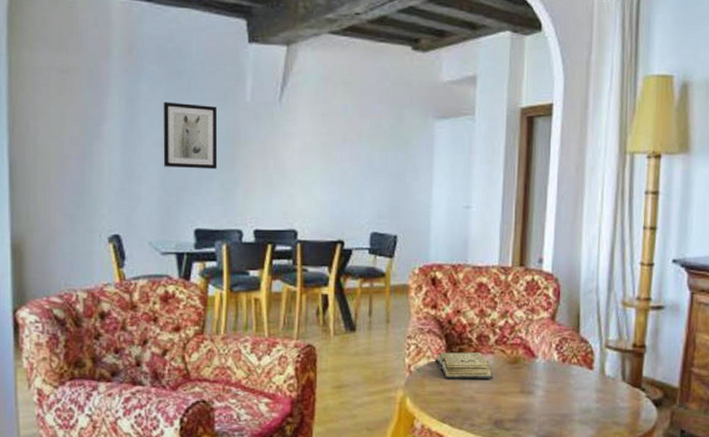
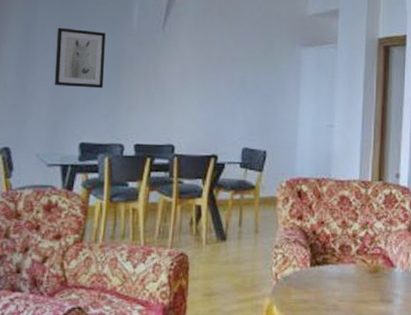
diary: present [436,352,493,379] -> none [301,261,355,288]

